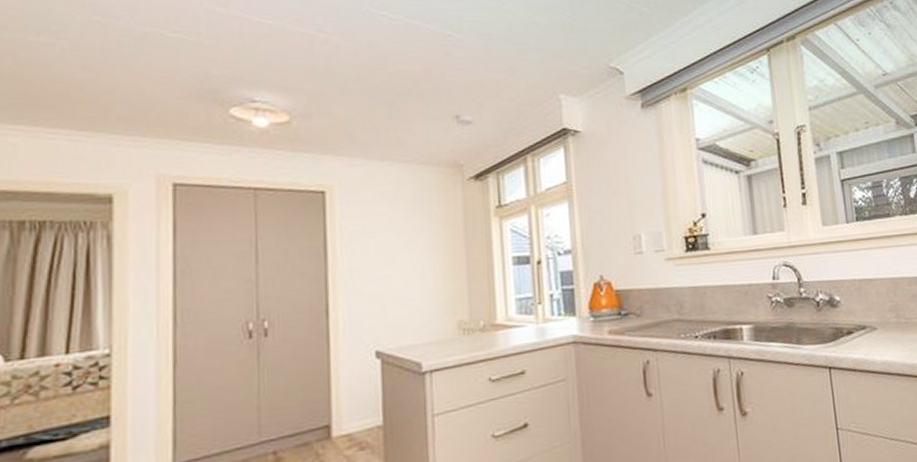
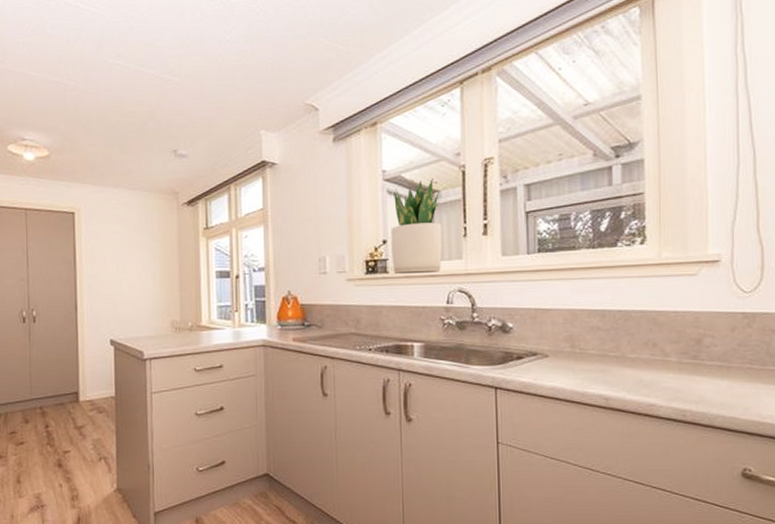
planter: none [708,146,764,251] -> present [391,178,442,275]

